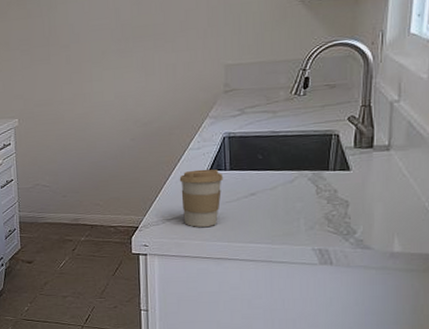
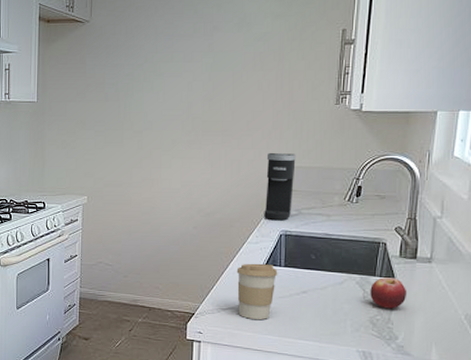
coffee maker: none [203,50,236,124] -> present [264,152,296,221]
fruit: none [324,170,365,203] -> present [370,277,408,309]

